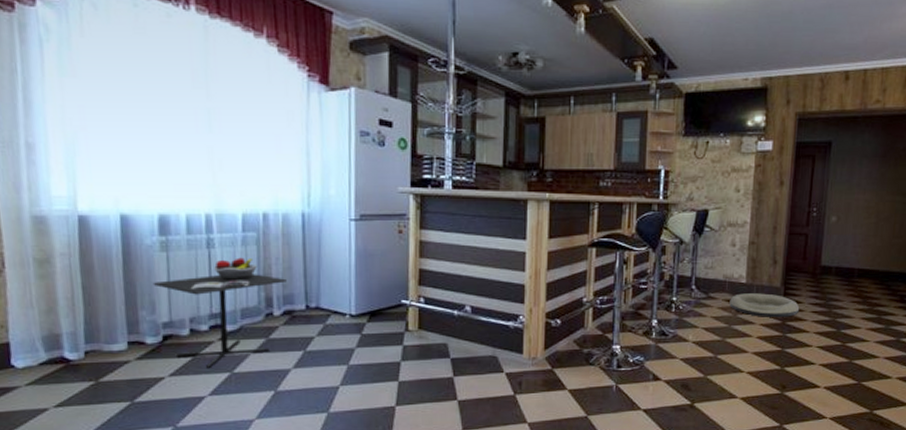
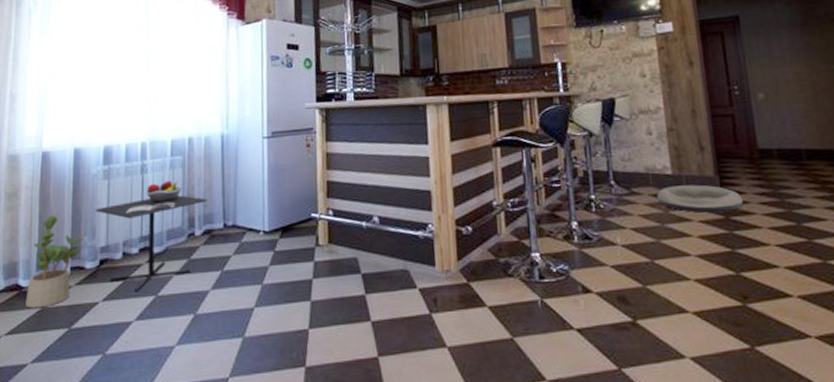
potted plant: none [75,287,142,382] -> present [25,215,85,309]

